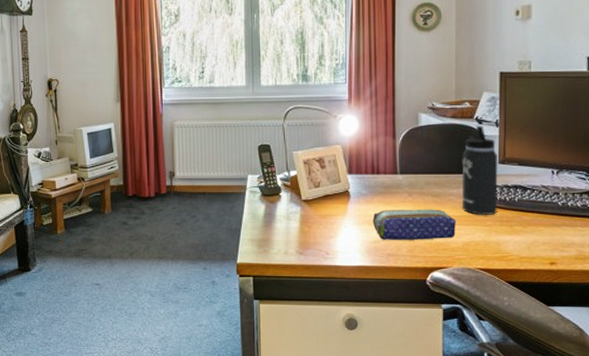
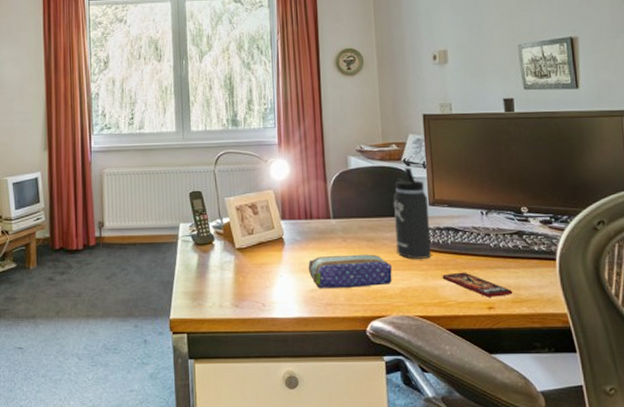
smartphone: none [506,229,577,253] -> present [442,272,513,297]

